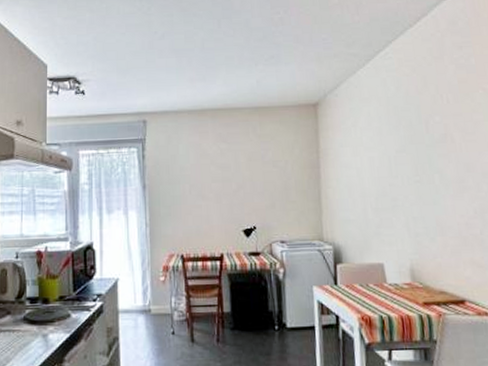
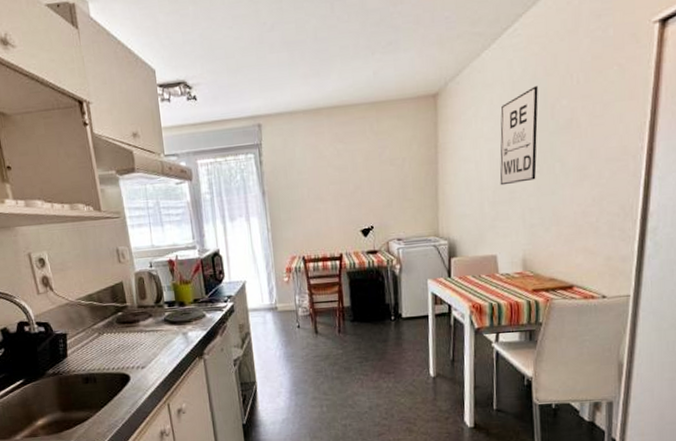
wall art: none [378,103,417,193] -> present [500,86,538,186]

